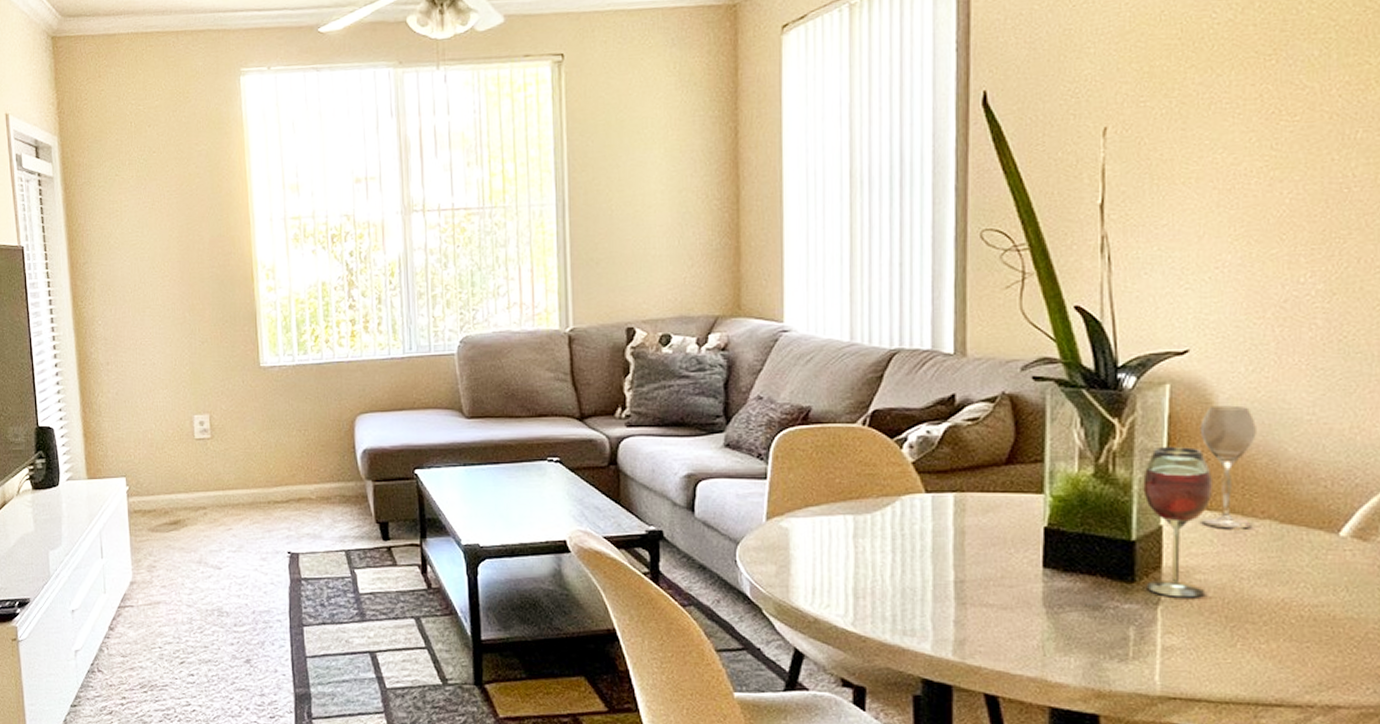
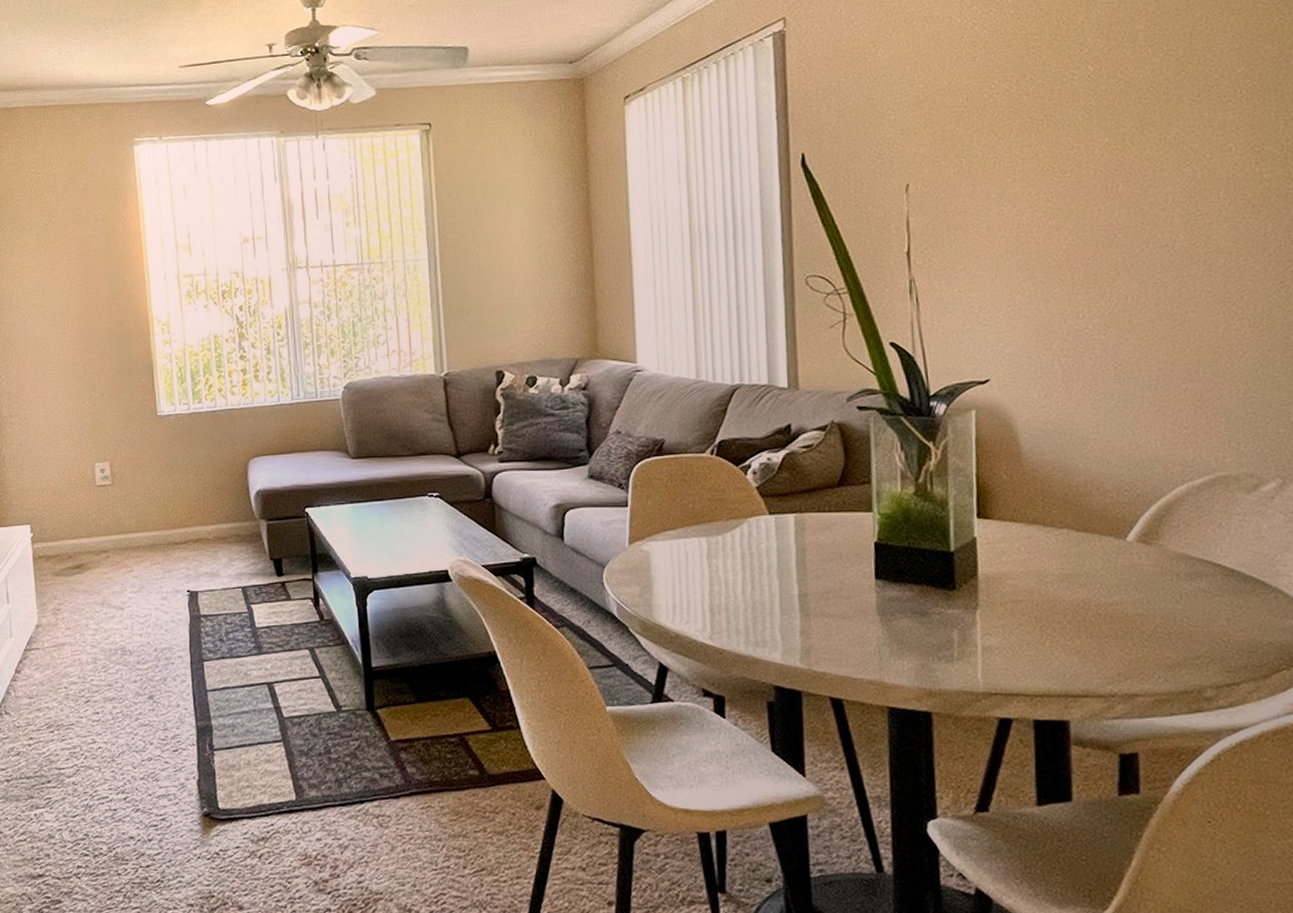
wineglass: present [1143,447,1212,598] -> none [957,466,1017,602]
wineglass: present [1200,405,1256,529] -> none [1002,427,1052,538]

